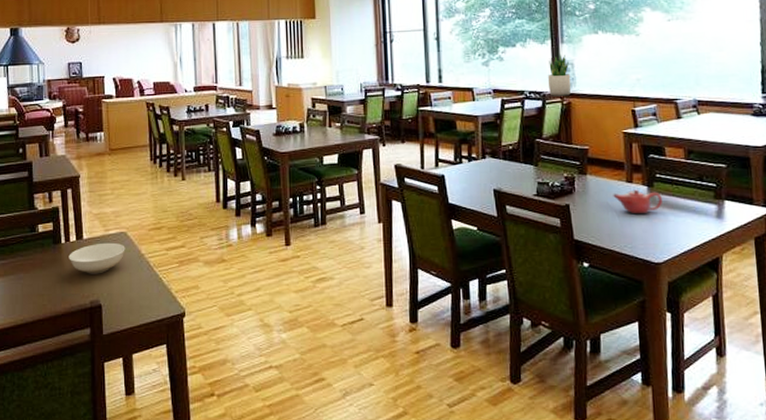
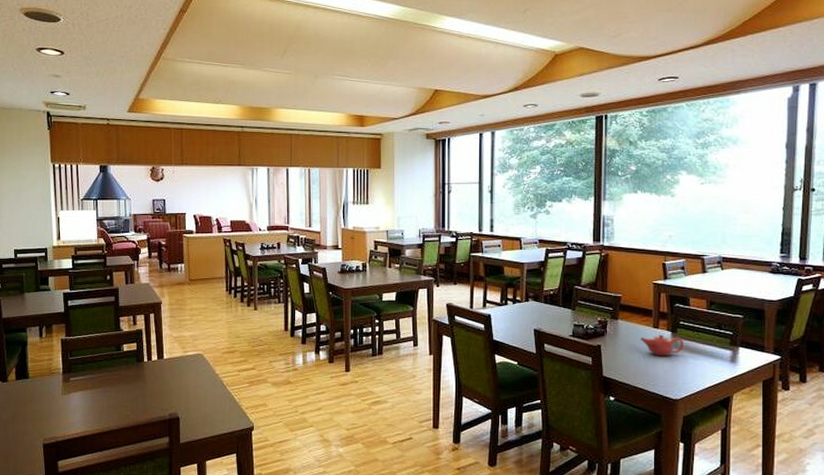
bowl: present [69,242,125,274] -> none [150,362,202,390]
planter: present [548,55,572,96] -> none [590,211,610,248]

